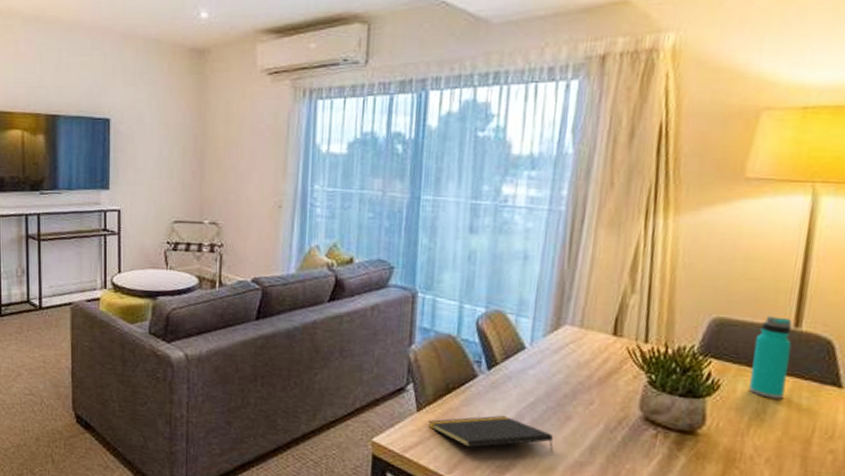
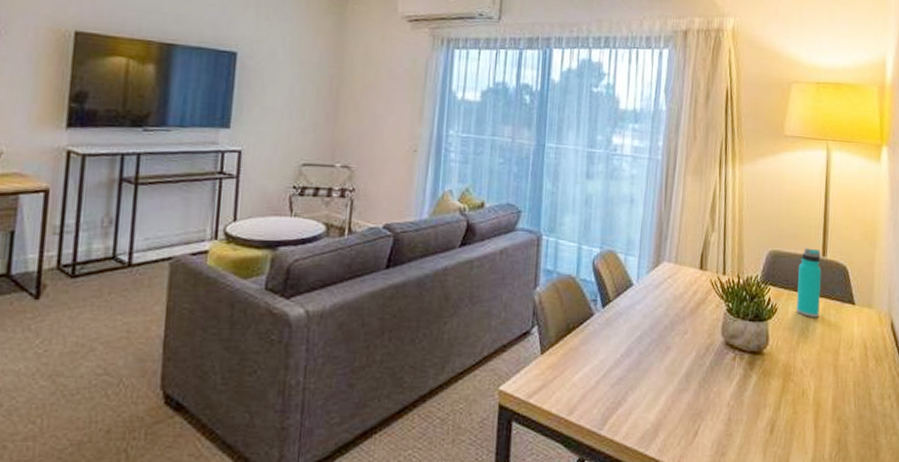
notepad: present [427,415,553,452] -> none [550,351,657,386]

